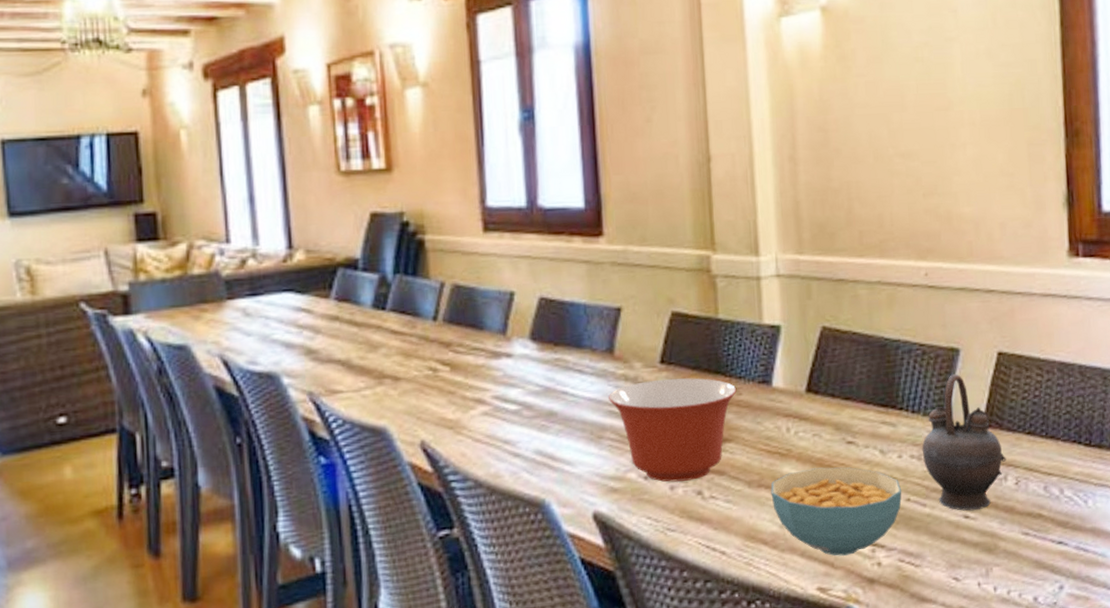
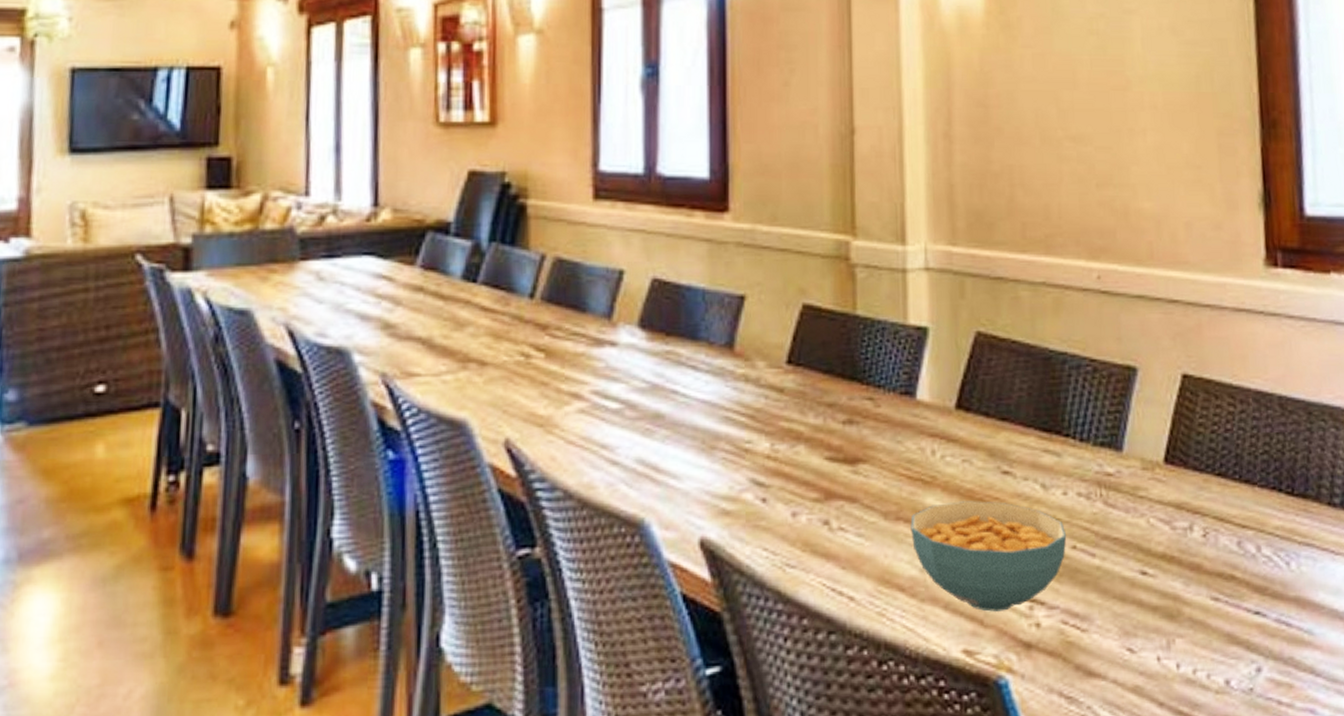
mixing bowl: present [609,378,737,482] -> none [725,382,875,507]
teapot: present [922,374,1006,511] -> none [1091,398,1192,566]

